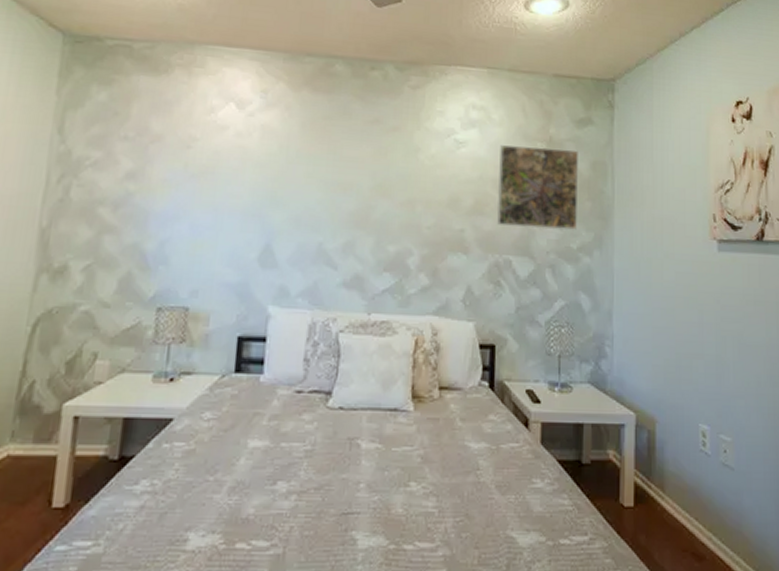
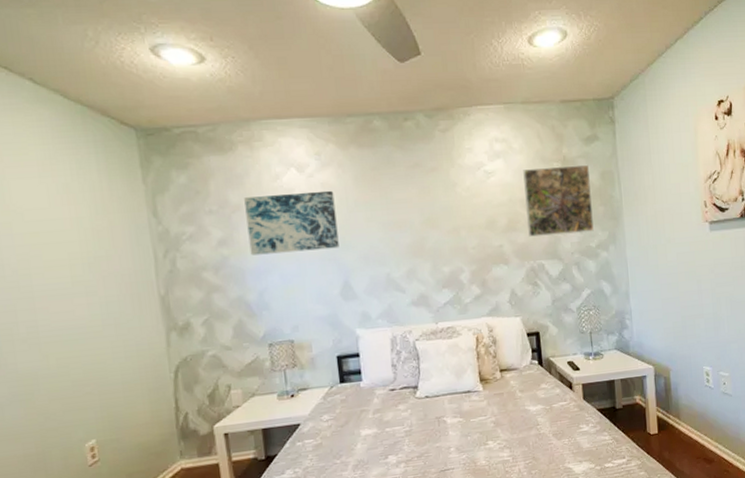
wall art: none [161,128,274,203] -> present [244,190,339,256]

